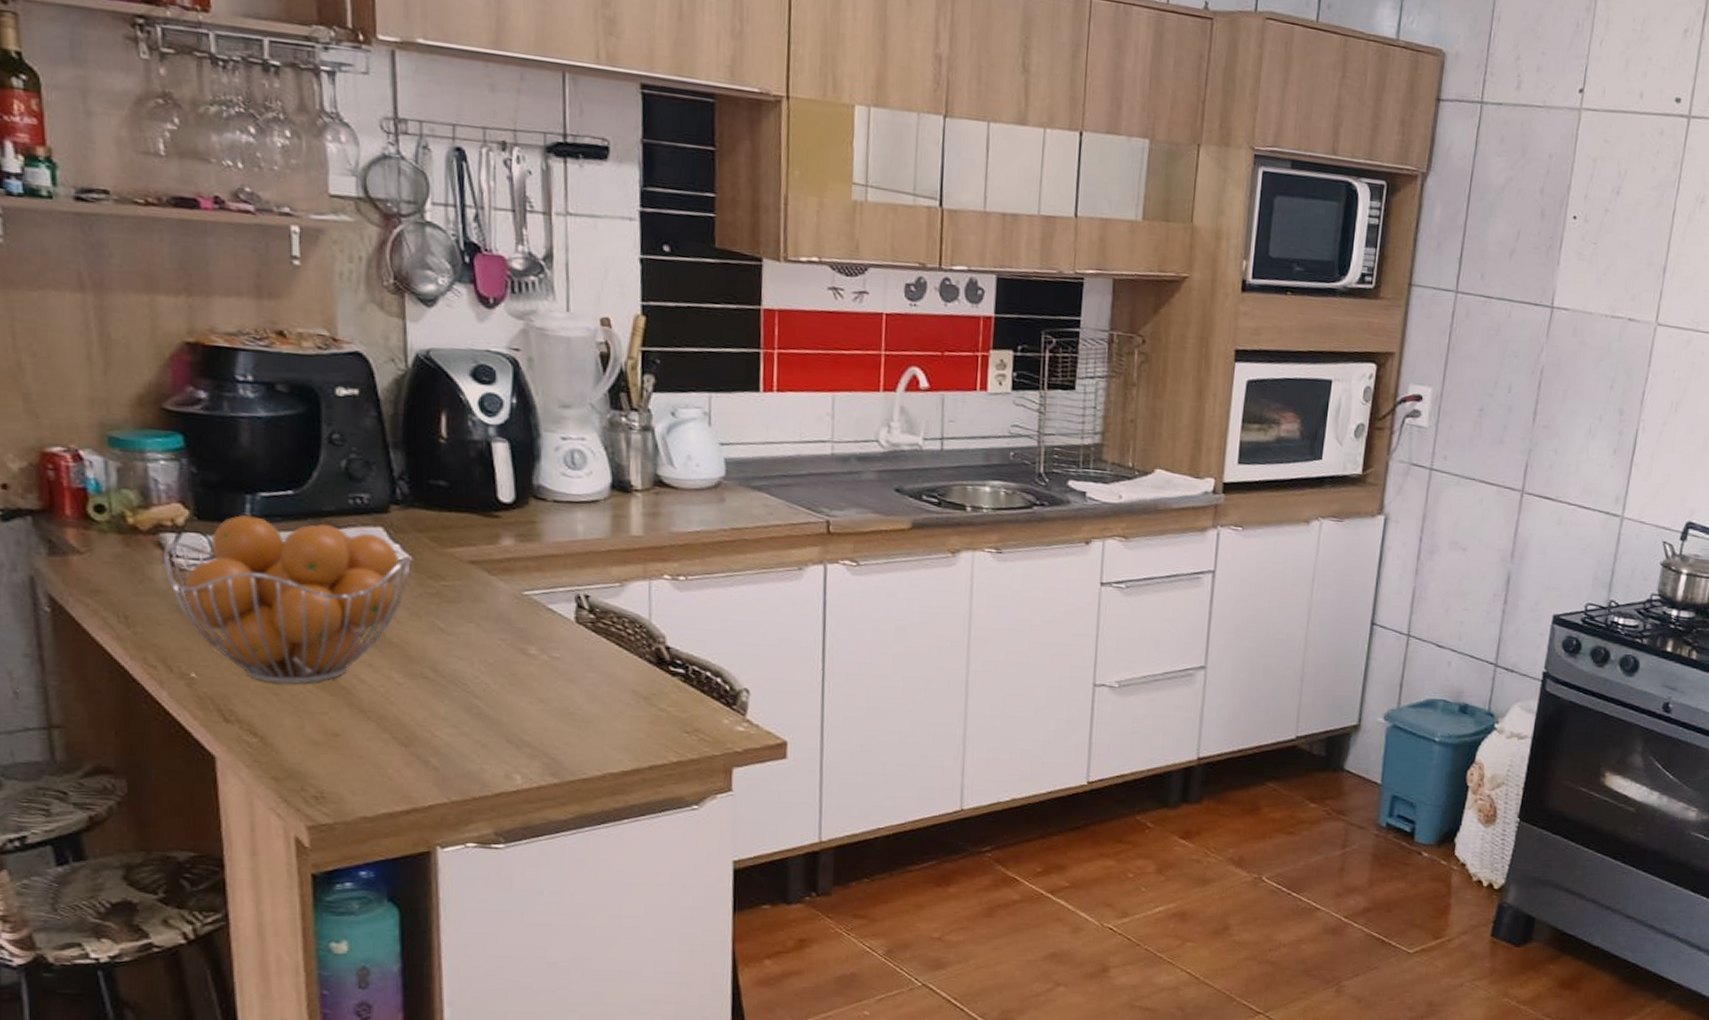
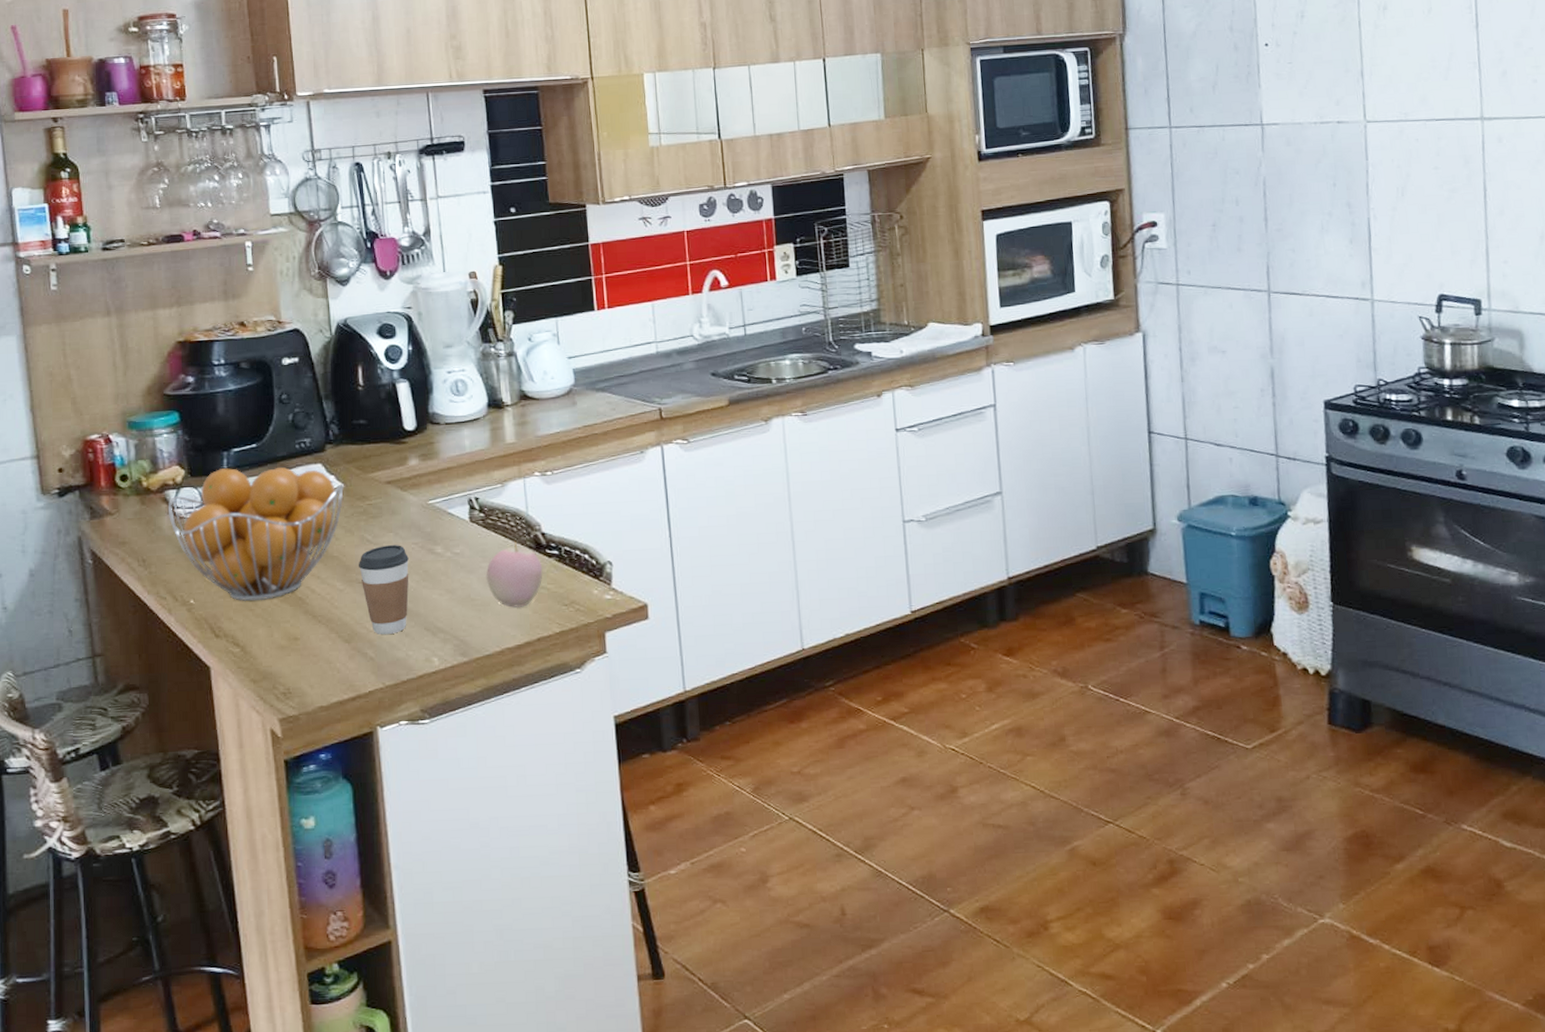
coffee cup: none [425,637,492,743] -> present [359,545,409,635]
apple: none [590,652,663,730] -> present [486,541,543,608]

